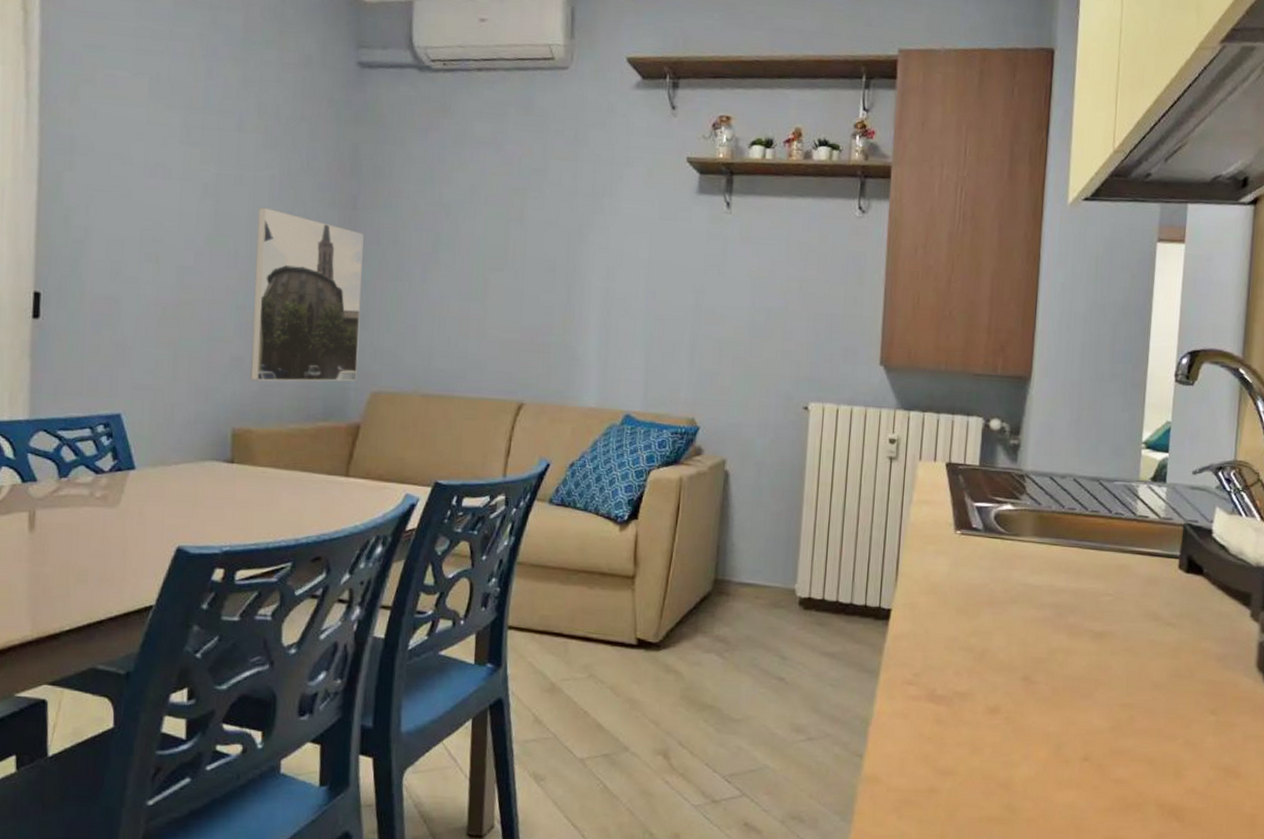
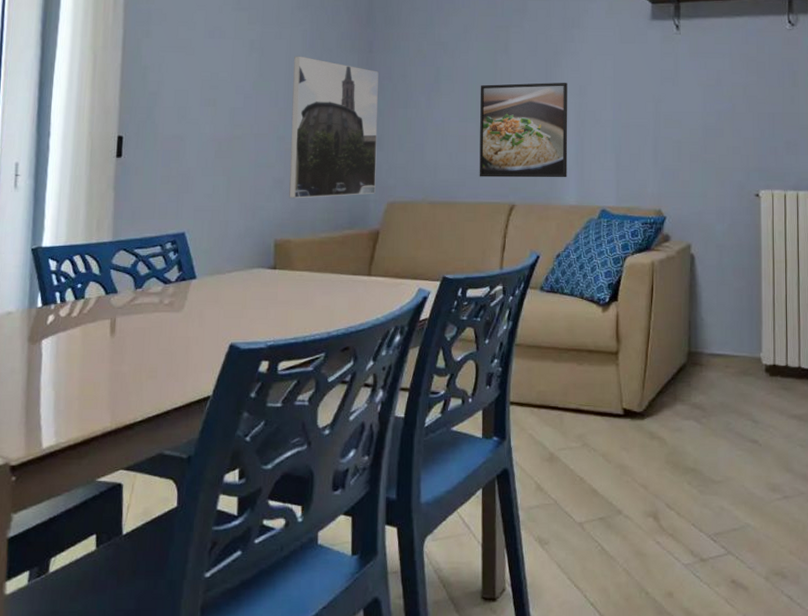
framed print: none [482,258,593,376] -> present [479,83,568,178]

